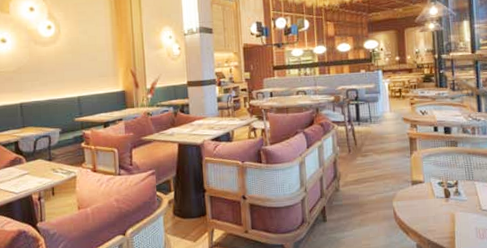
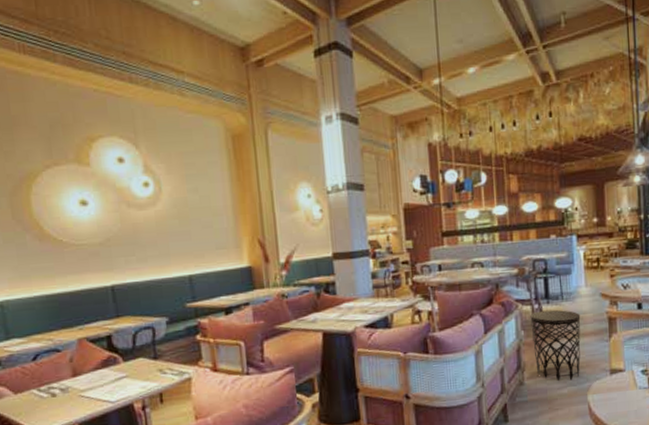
side table: none [344,130,387,189] -> present [530,310,581,381]

